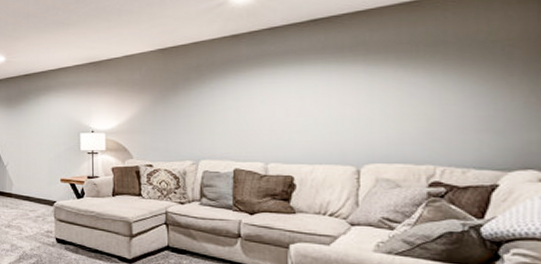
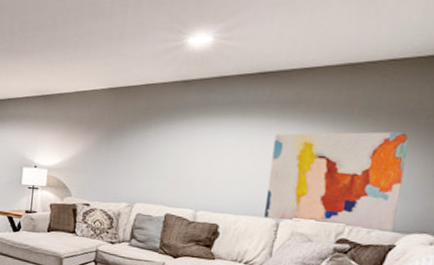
wall art: none [337,63,494,169] -> present [264,131,411,231]

